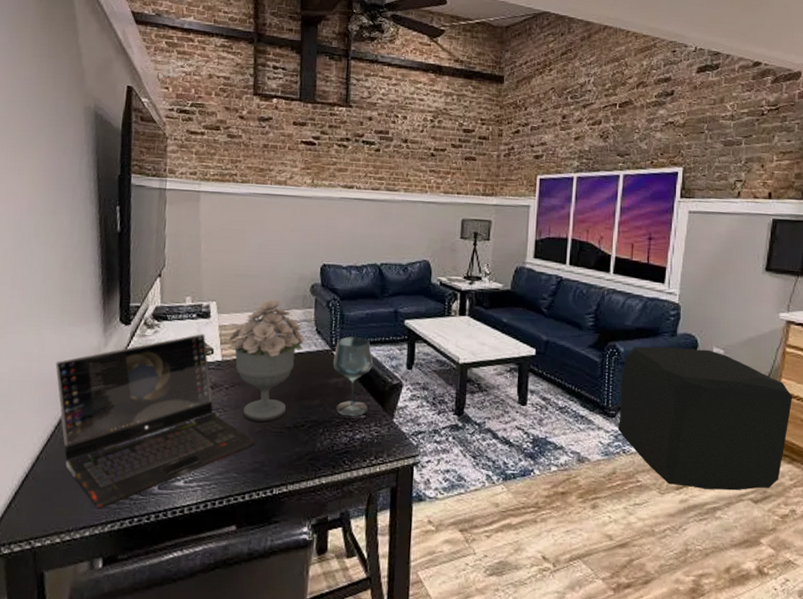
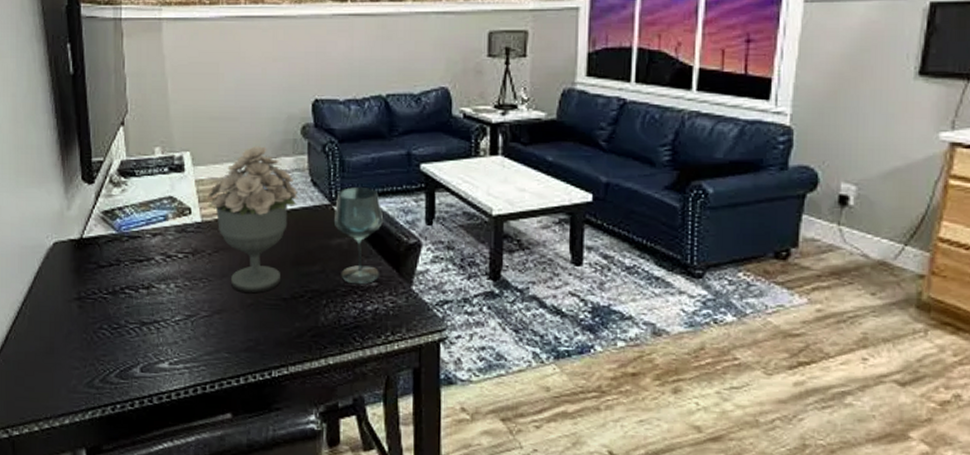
laptop computer: present [55,334,257,509] -> none [16,191,249,394]
pouf: present [617,346,793,491] -> none [706,185,959,370]

